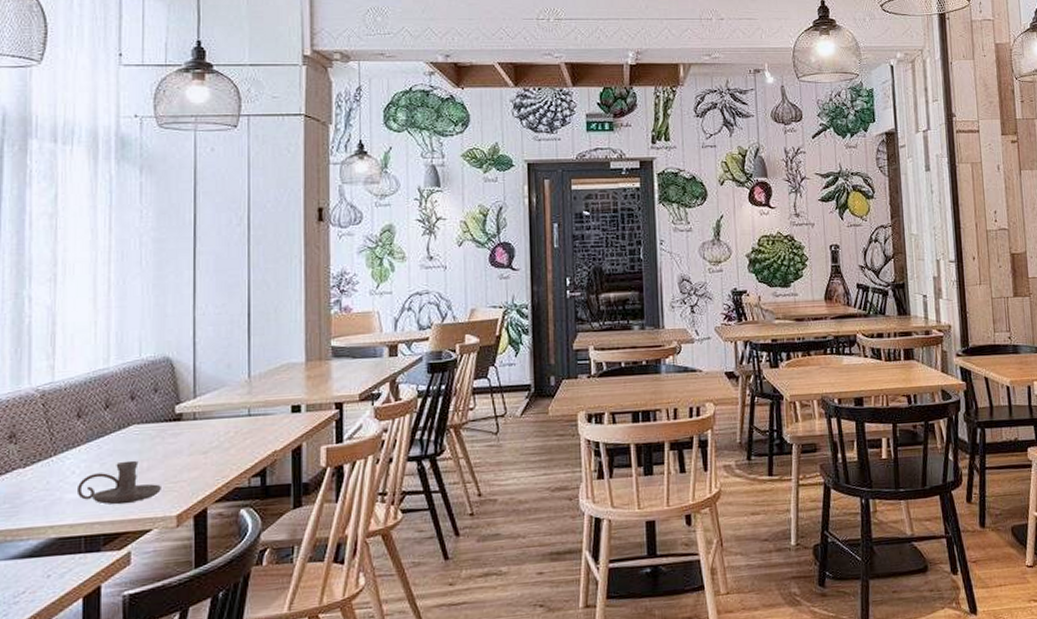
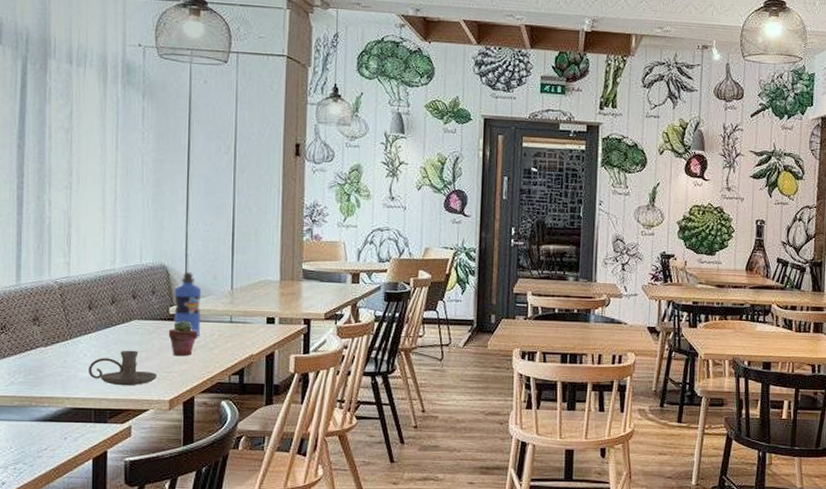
potted succulent: none [174,419,211,461] -> present [168,320,198,356]
water bottle: none [179,362,214,436] -> present [173,271,202,336]

